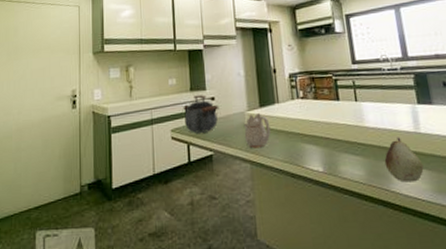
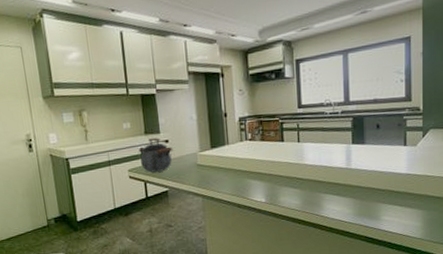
teapot: present [243,113,271,149] -> none [196,154,221,185]
fruit: present [384,137,424,183] -> none [318,172,350,209]

